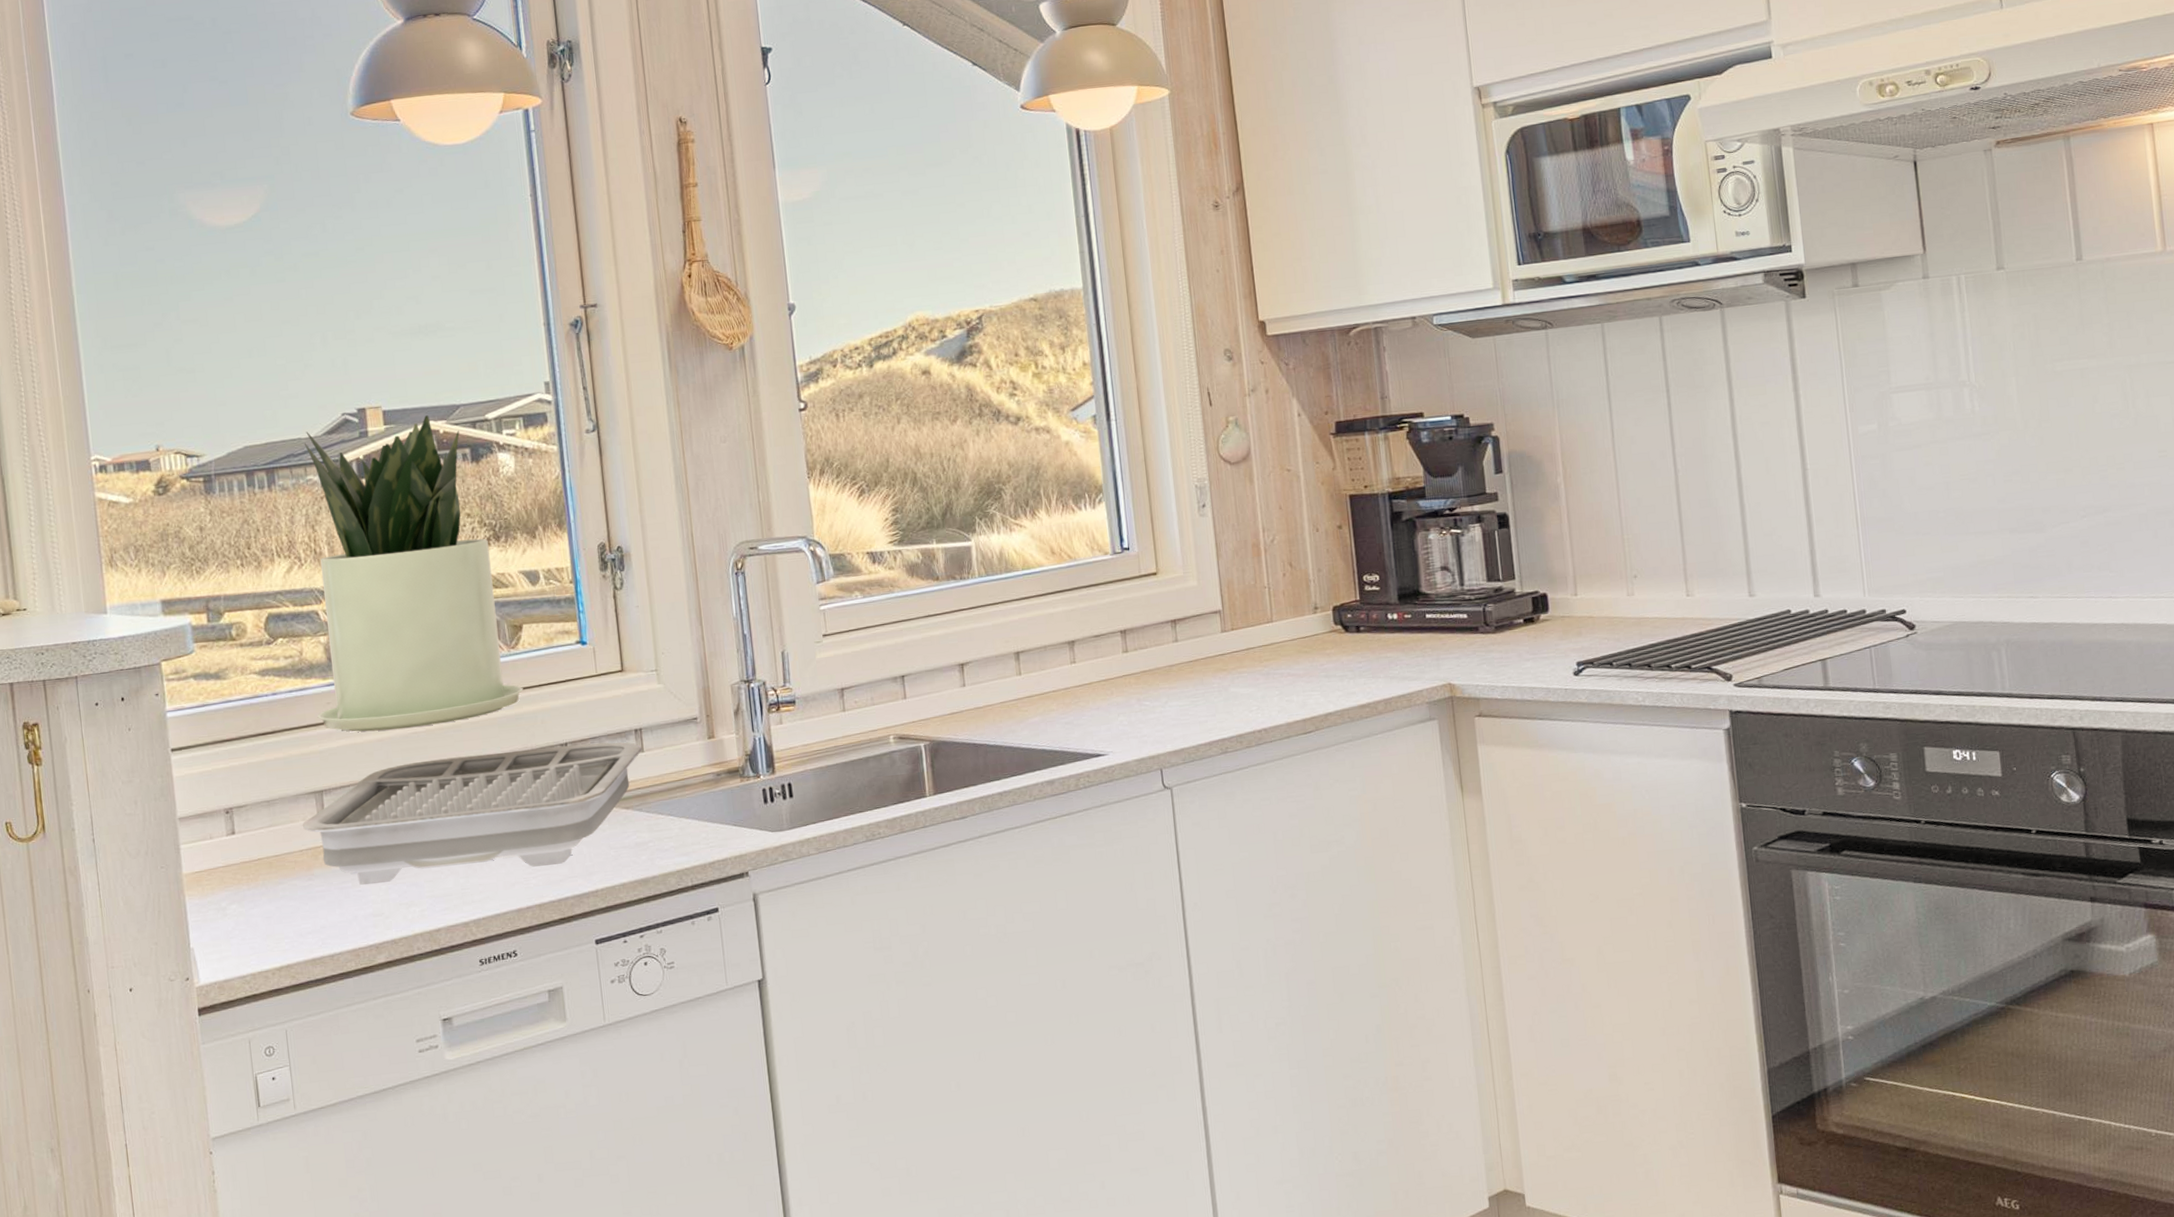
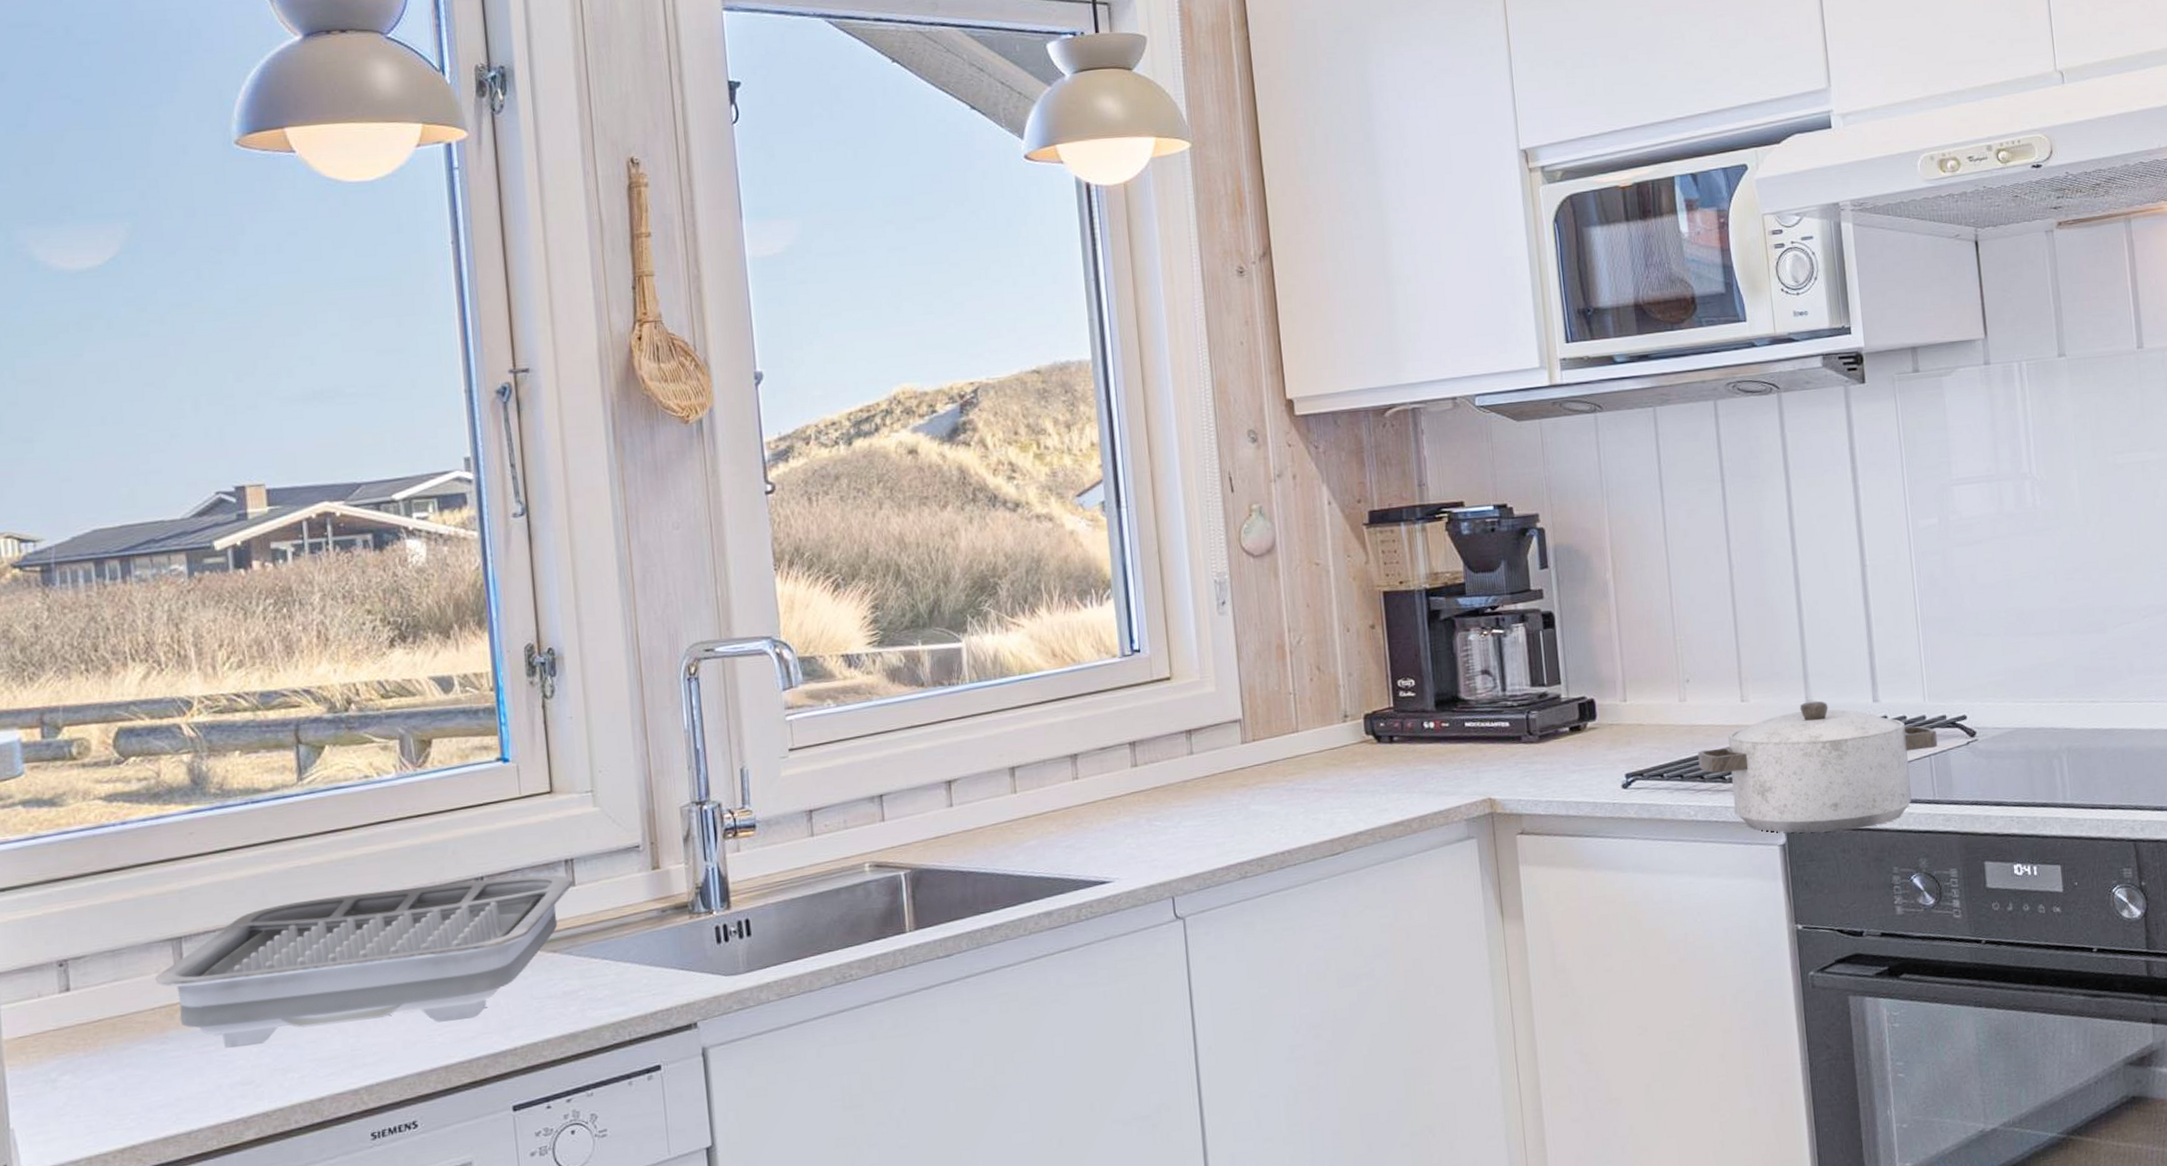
planter: present [303,415,523,732] -> none [167,495,431,867]
cooking pot: none [1645,595,1878,718] -> present [1697,700,1938,833]

